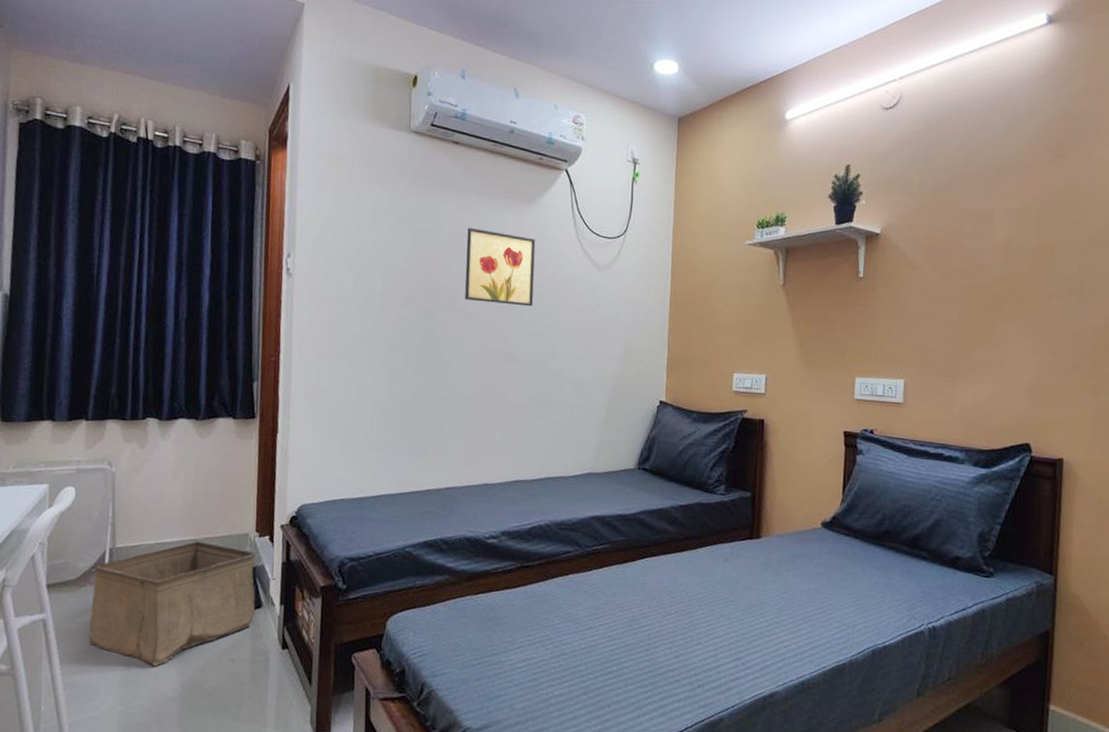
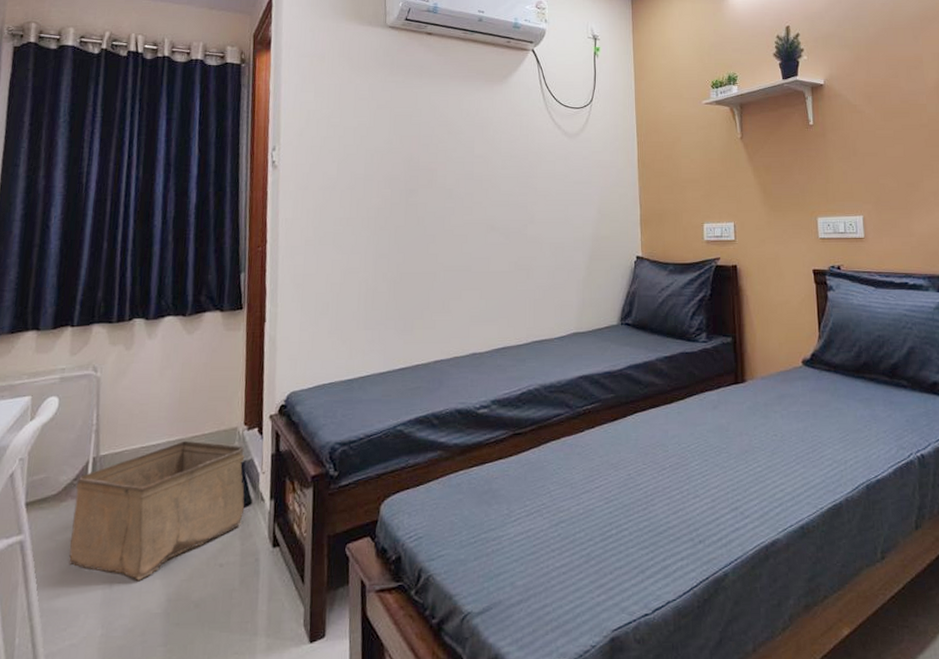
wall art: present [464,227,536,307] -> none [443,108,510,178]

